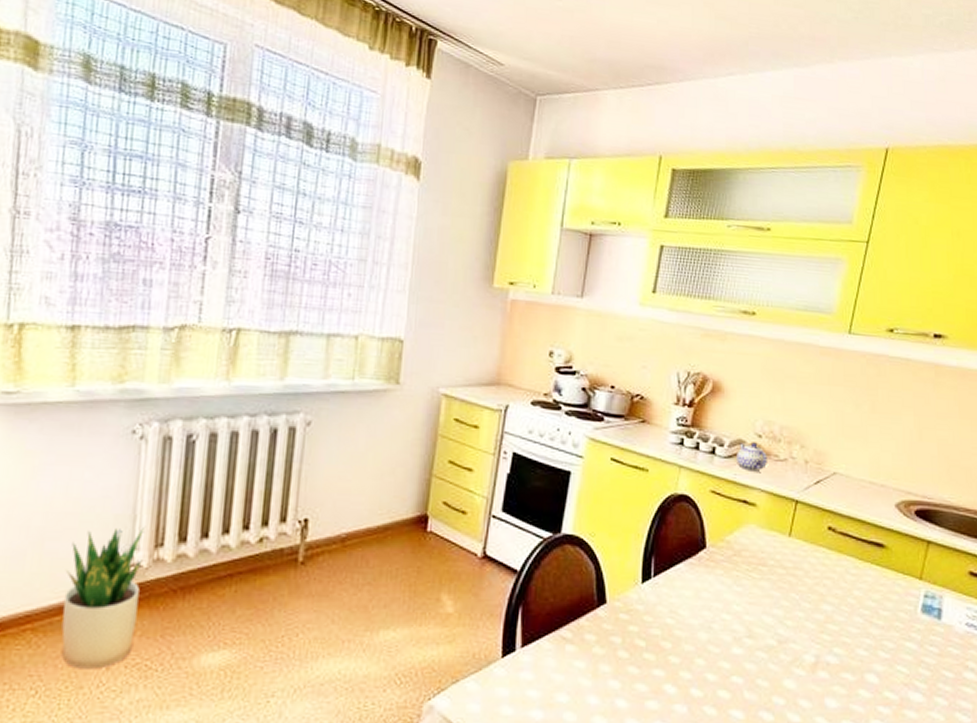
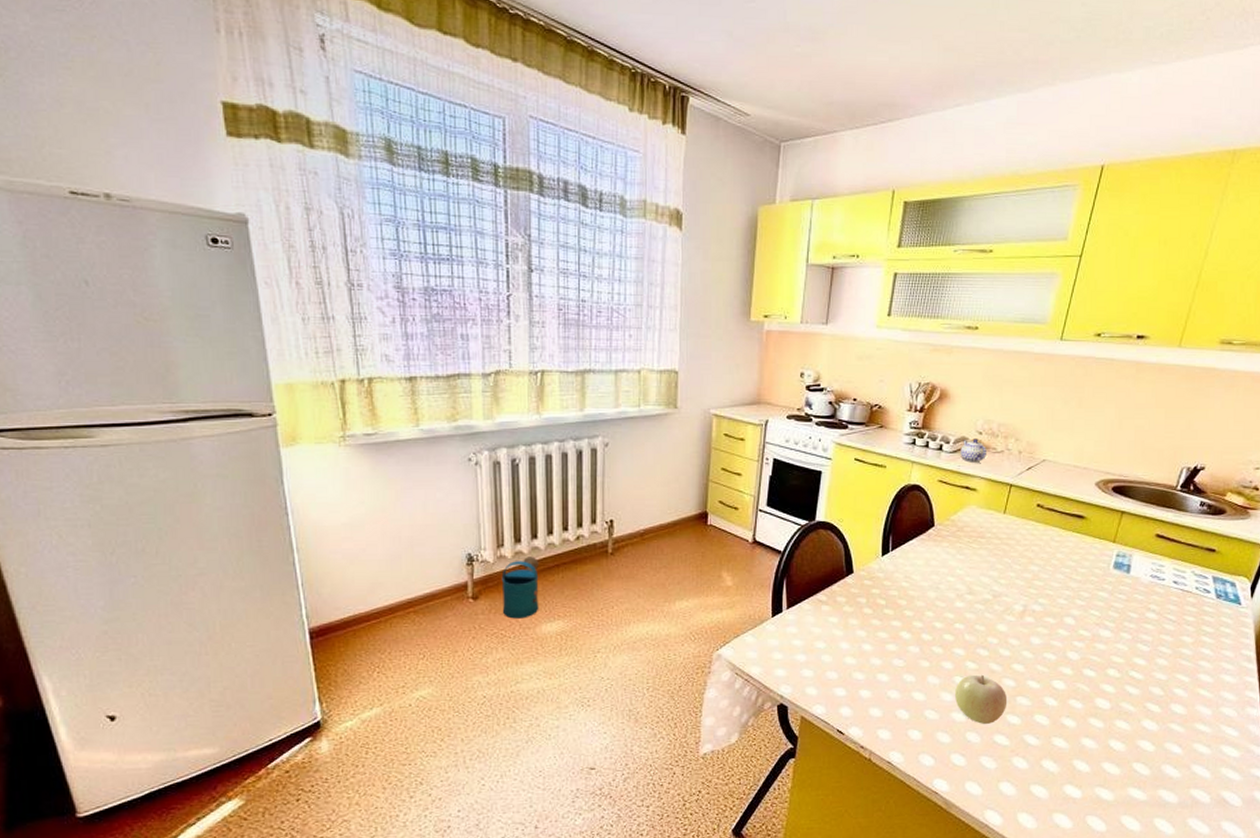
planter: present [61,528,144,669] -> none [433,533,490,639]
watering can: none [152,561,207,645] -> present [501,556,539,619]

